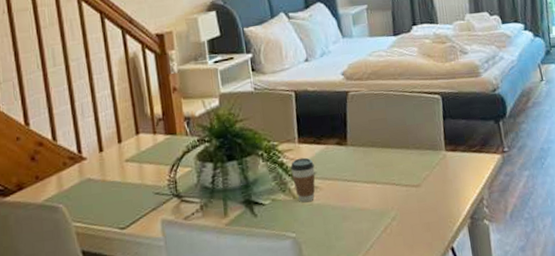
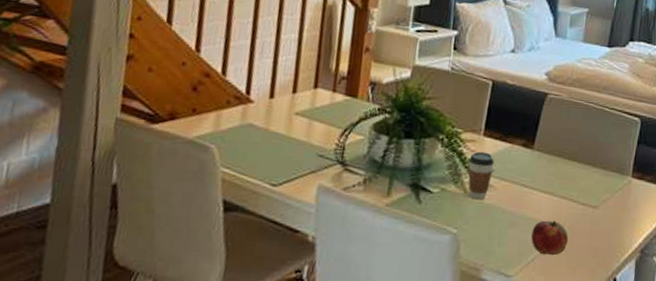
fruit: none [364,206,400,240] -> present [531,220,568,256]

